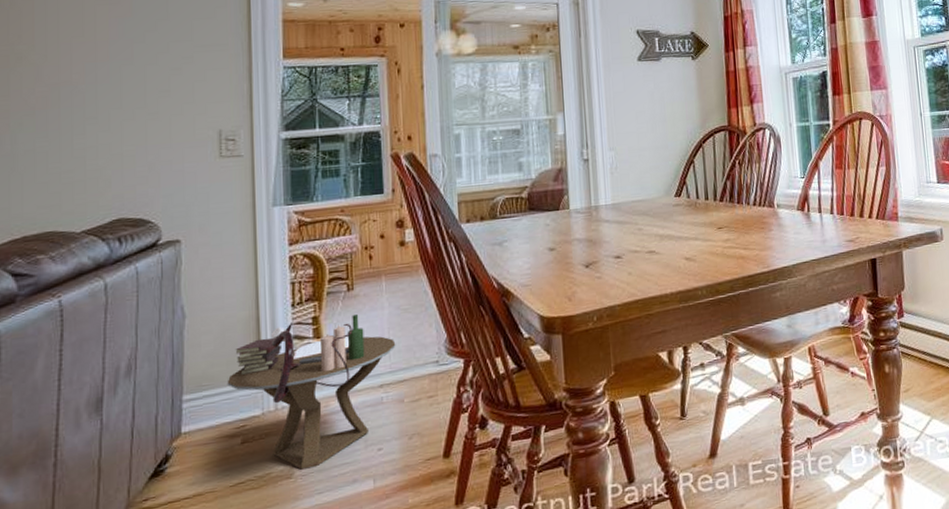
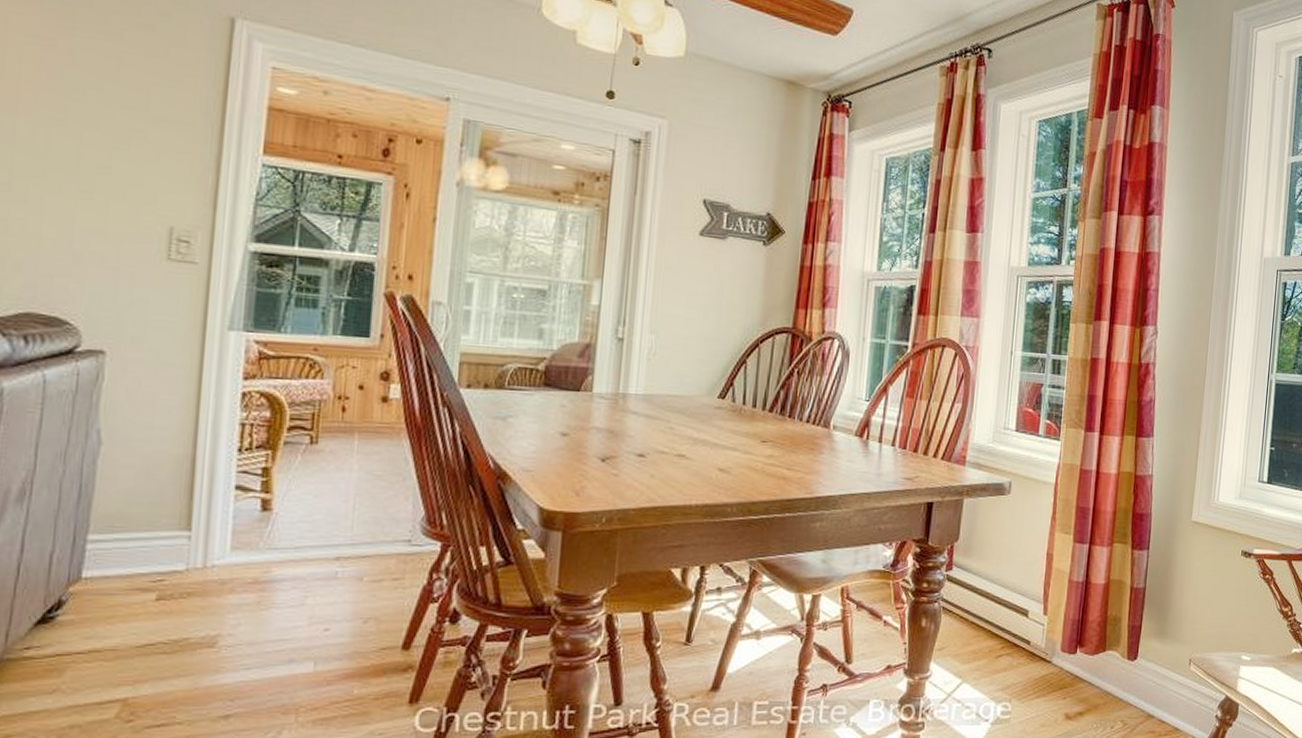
side table: present [227,315,396,470] -> none [145,470,362,639]

